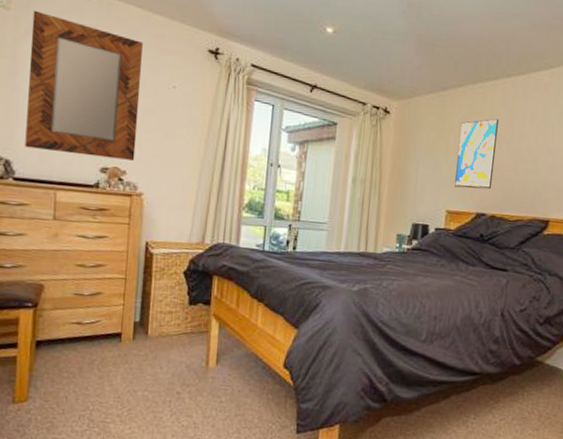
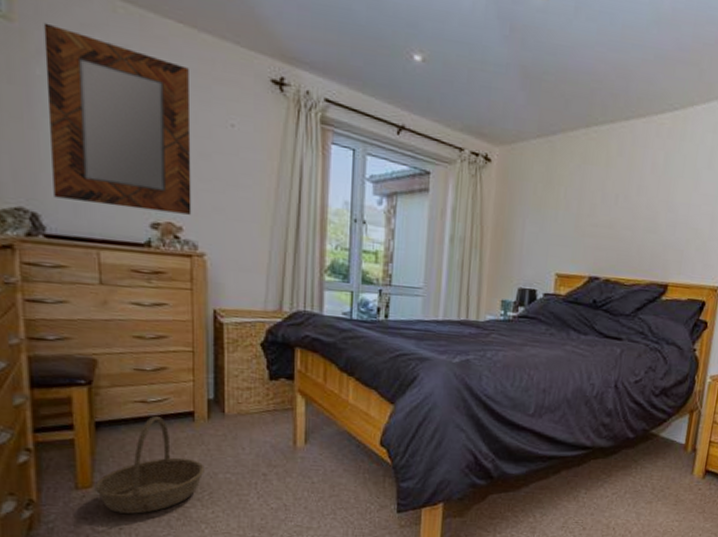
basket: none [29,336,126,428] -> present [94,415,204,514]
wall art: present [455,118,499,190] -> none [565,169,616,250]

